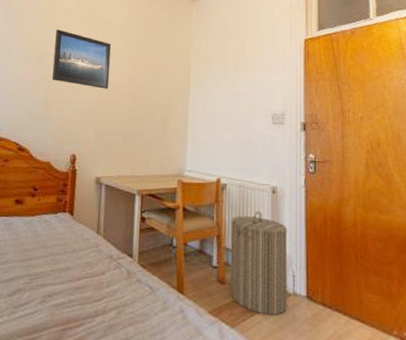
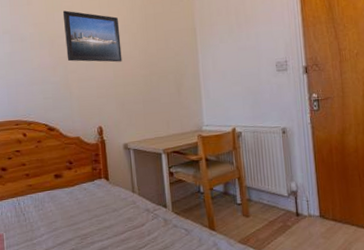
laundry hamper: present [230,210,288,315] -> none [249,151,305,236]

